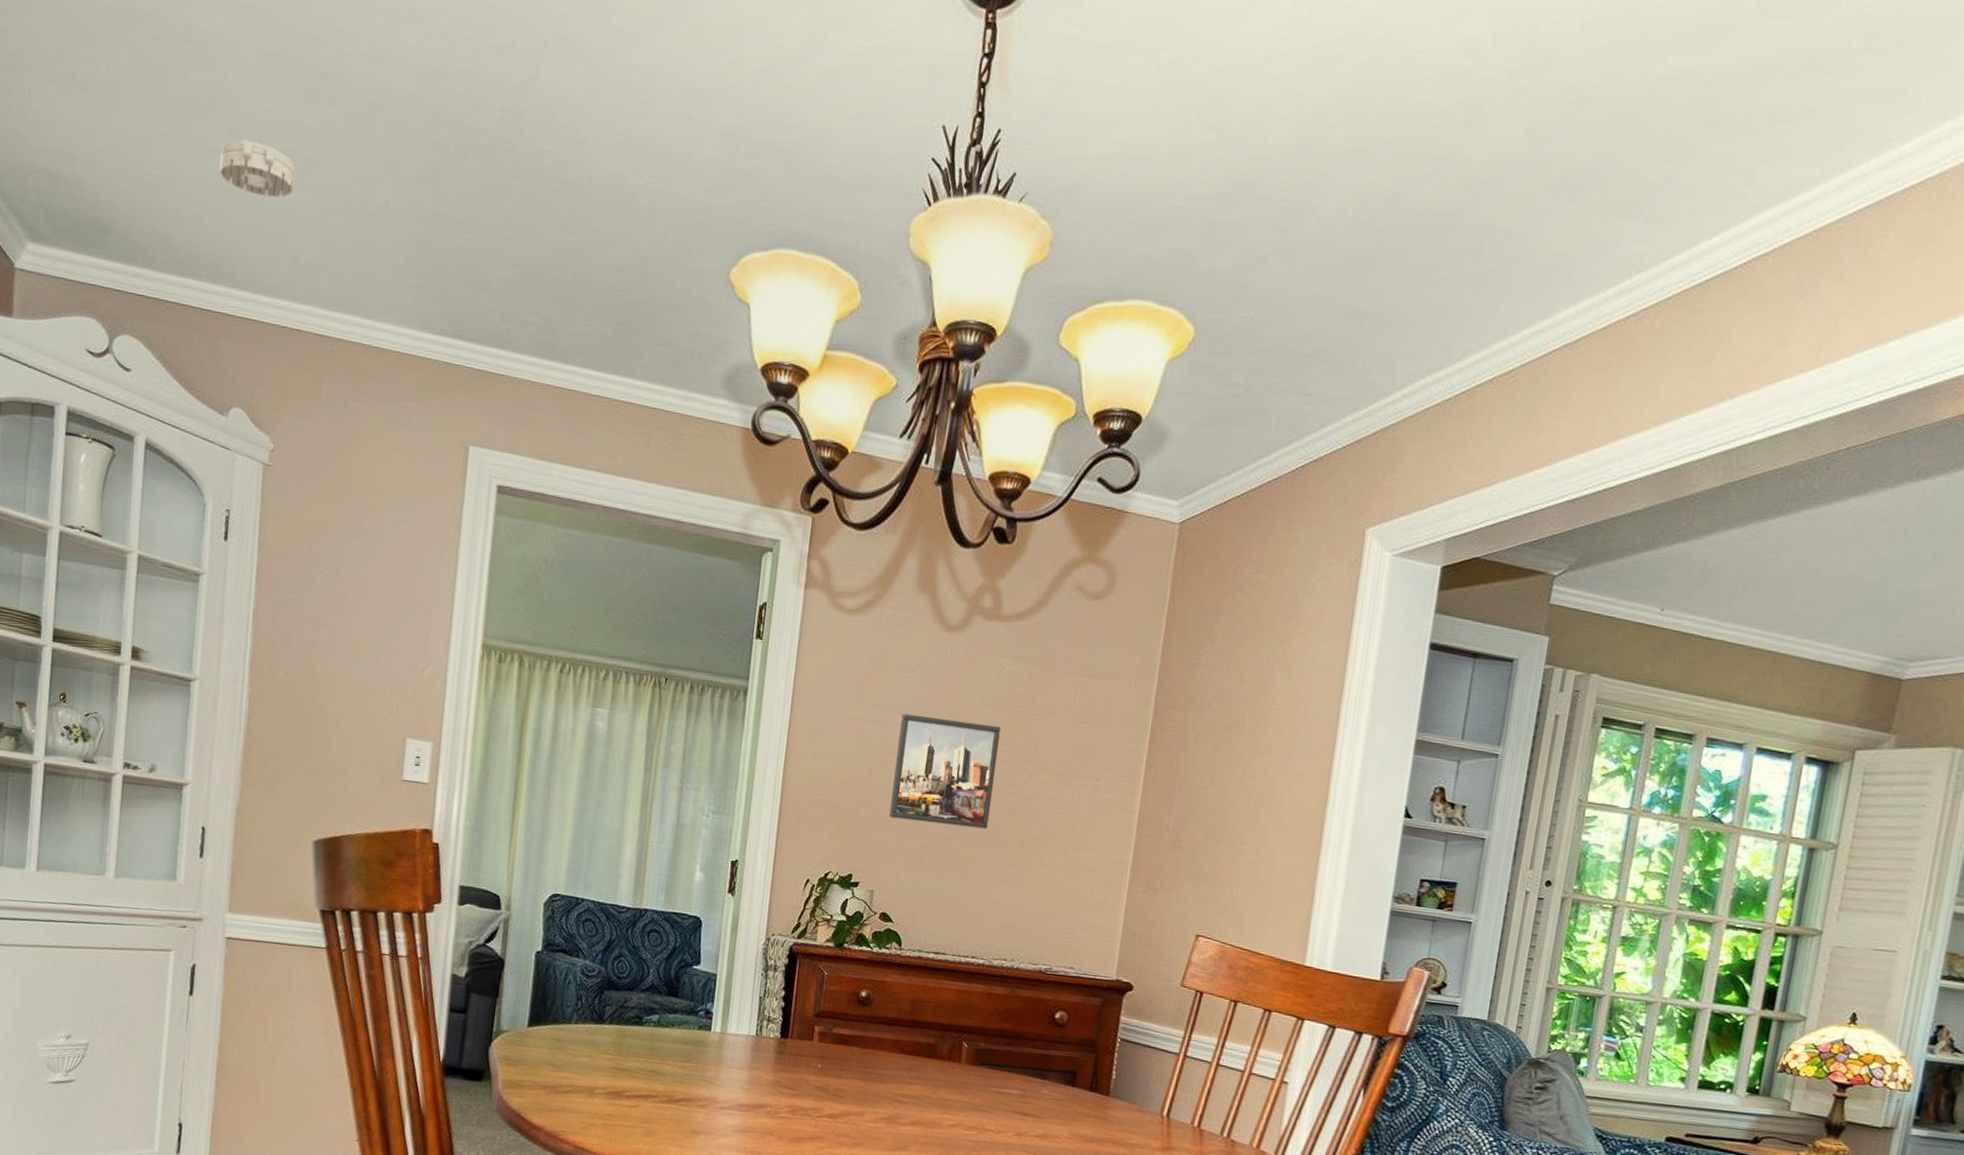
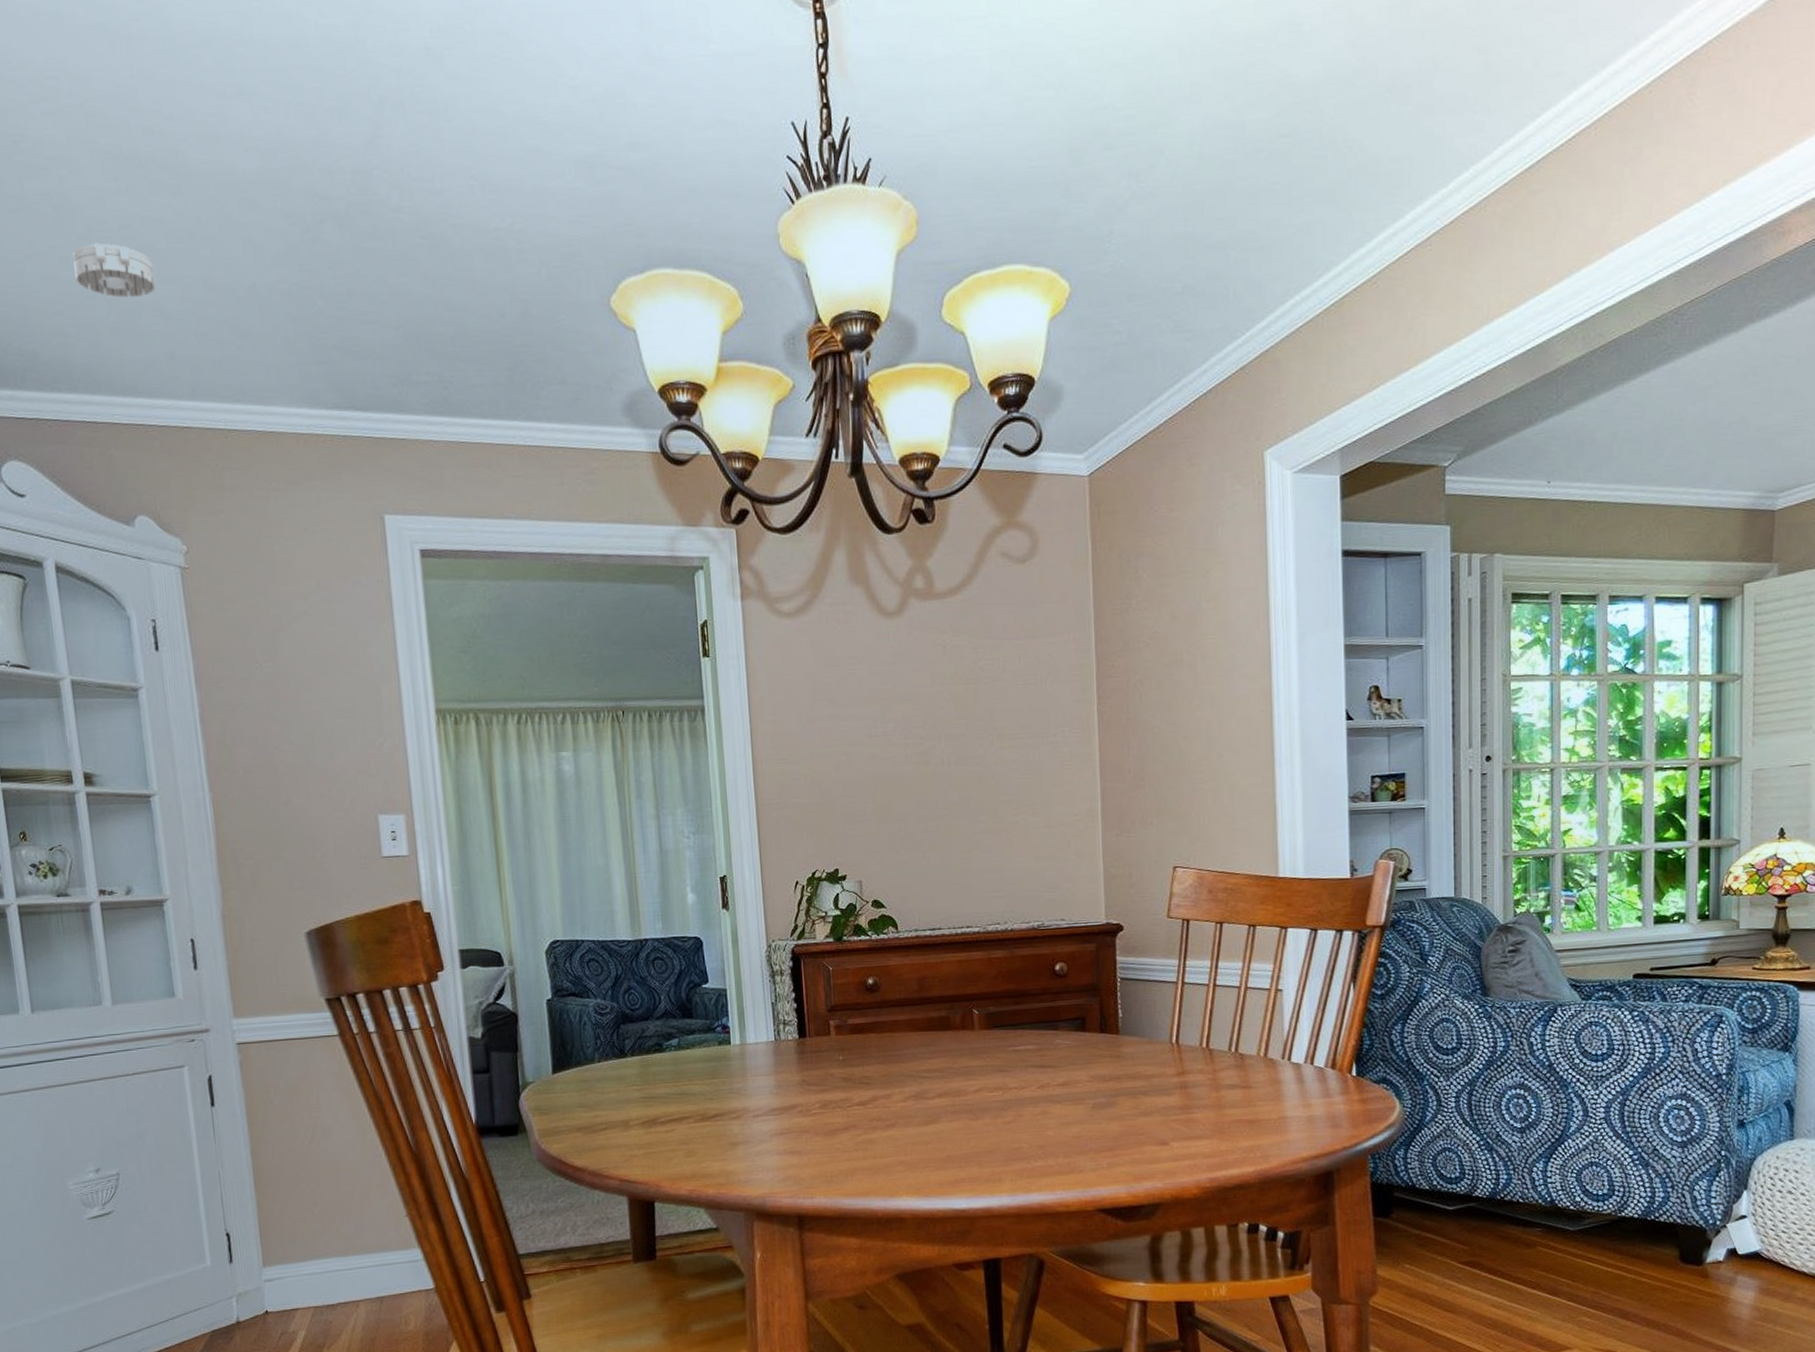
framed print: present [889,713,1001,829] -> none [858,701,959,808]

